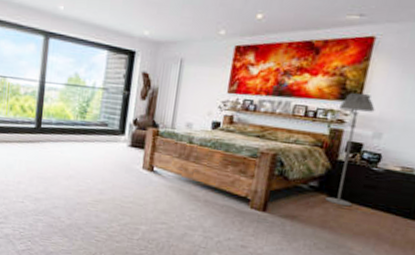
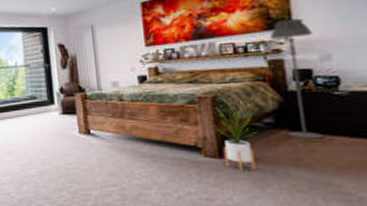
house plant: none [266,162,304,226] -> present [215,103,258,172]

